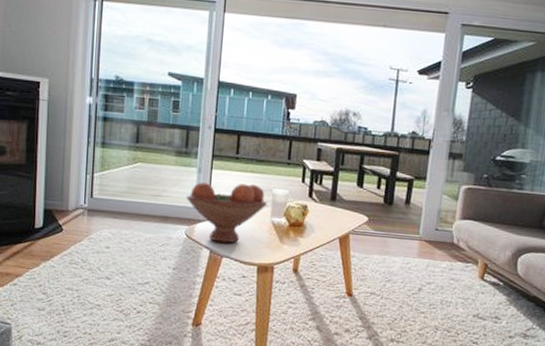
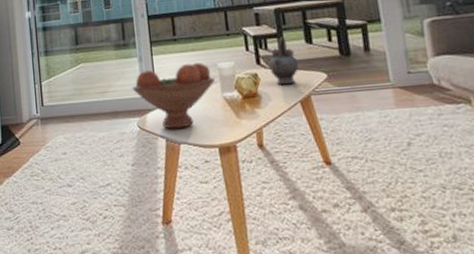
teapot: none [319,175,347,221] -> present [269,36,299,85]

